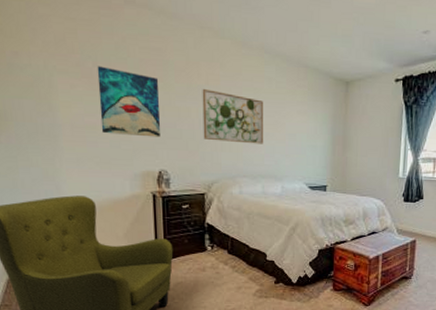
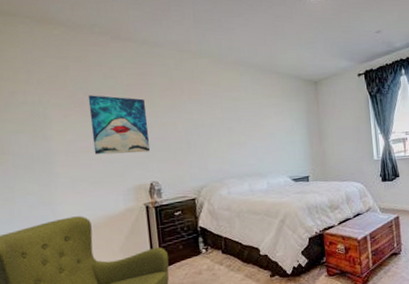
wall art: present [202,89,263,144] -> none [185,103,246,149]

